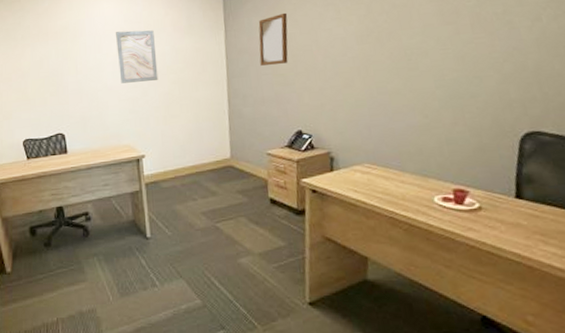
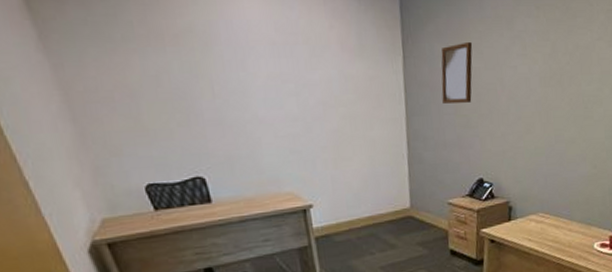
wall art: present [116,30,158,84] -> none [264,44,325,115]

